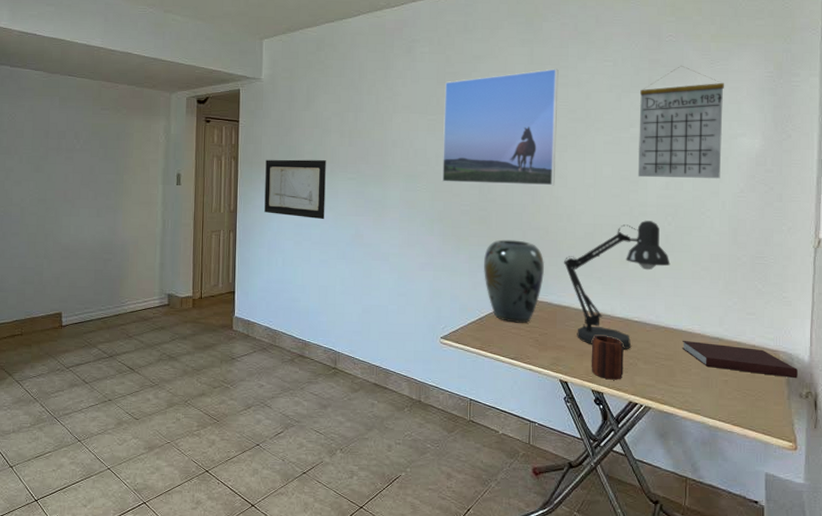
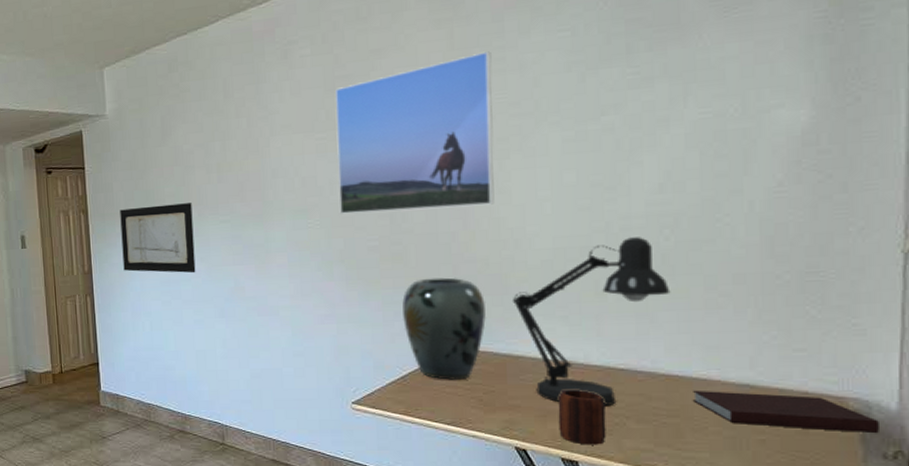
calendar: present [637,66,724,179] -> none [614,21,746,181]

